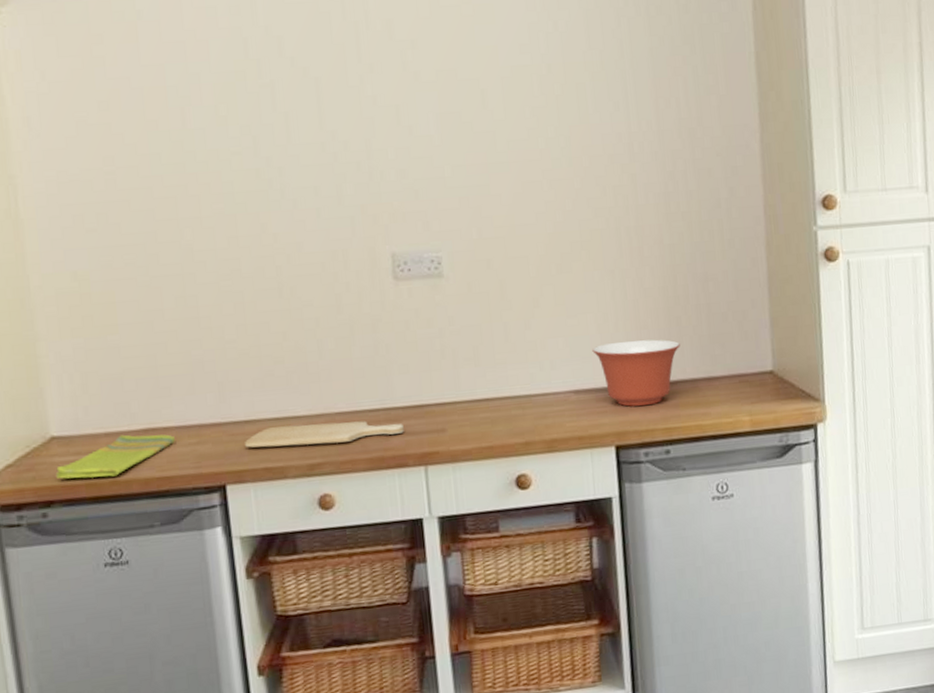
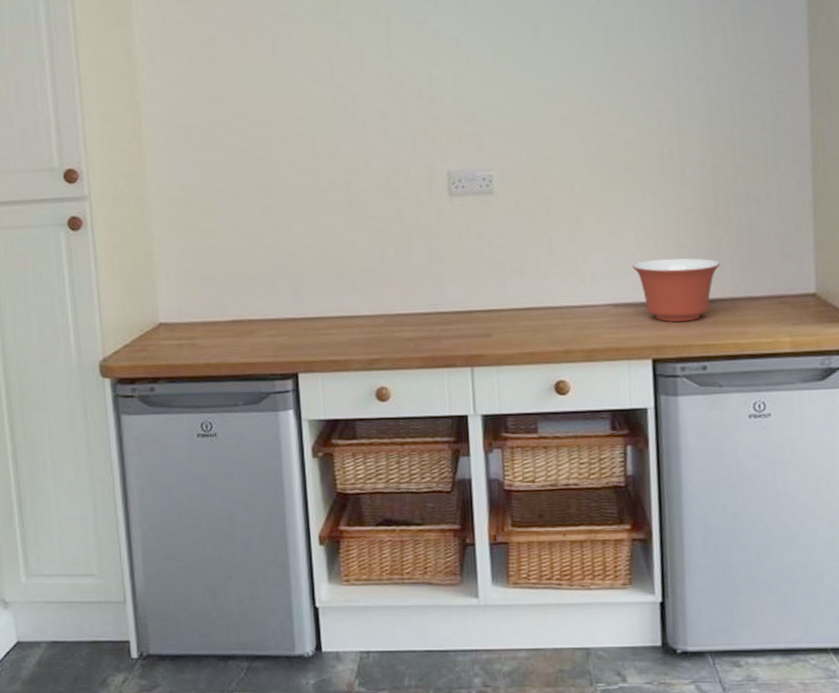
dish towel: present [55,434,175,479] -> none [162,324,257,360]
chopping board: present [245,421,404,448] -> none [315,323,454,342]

